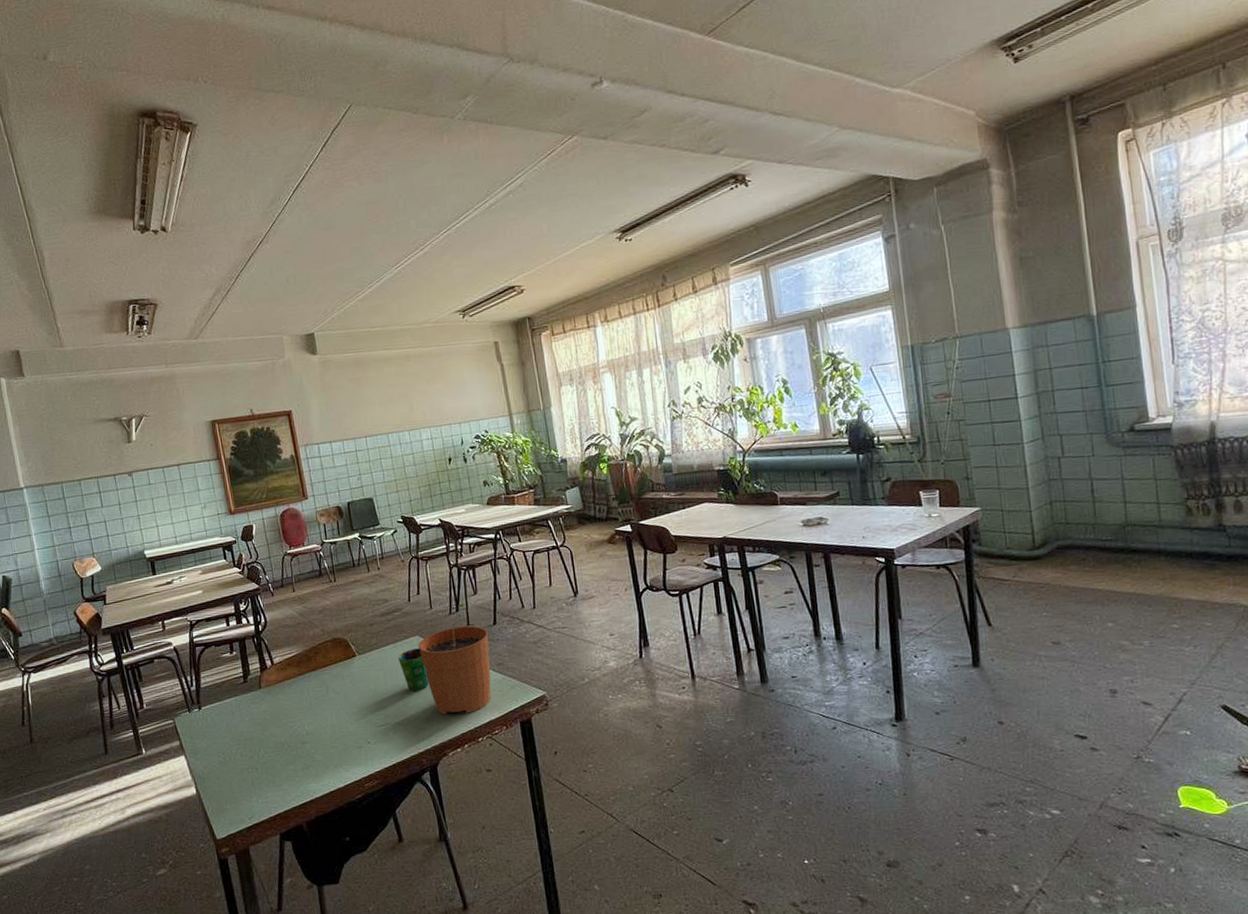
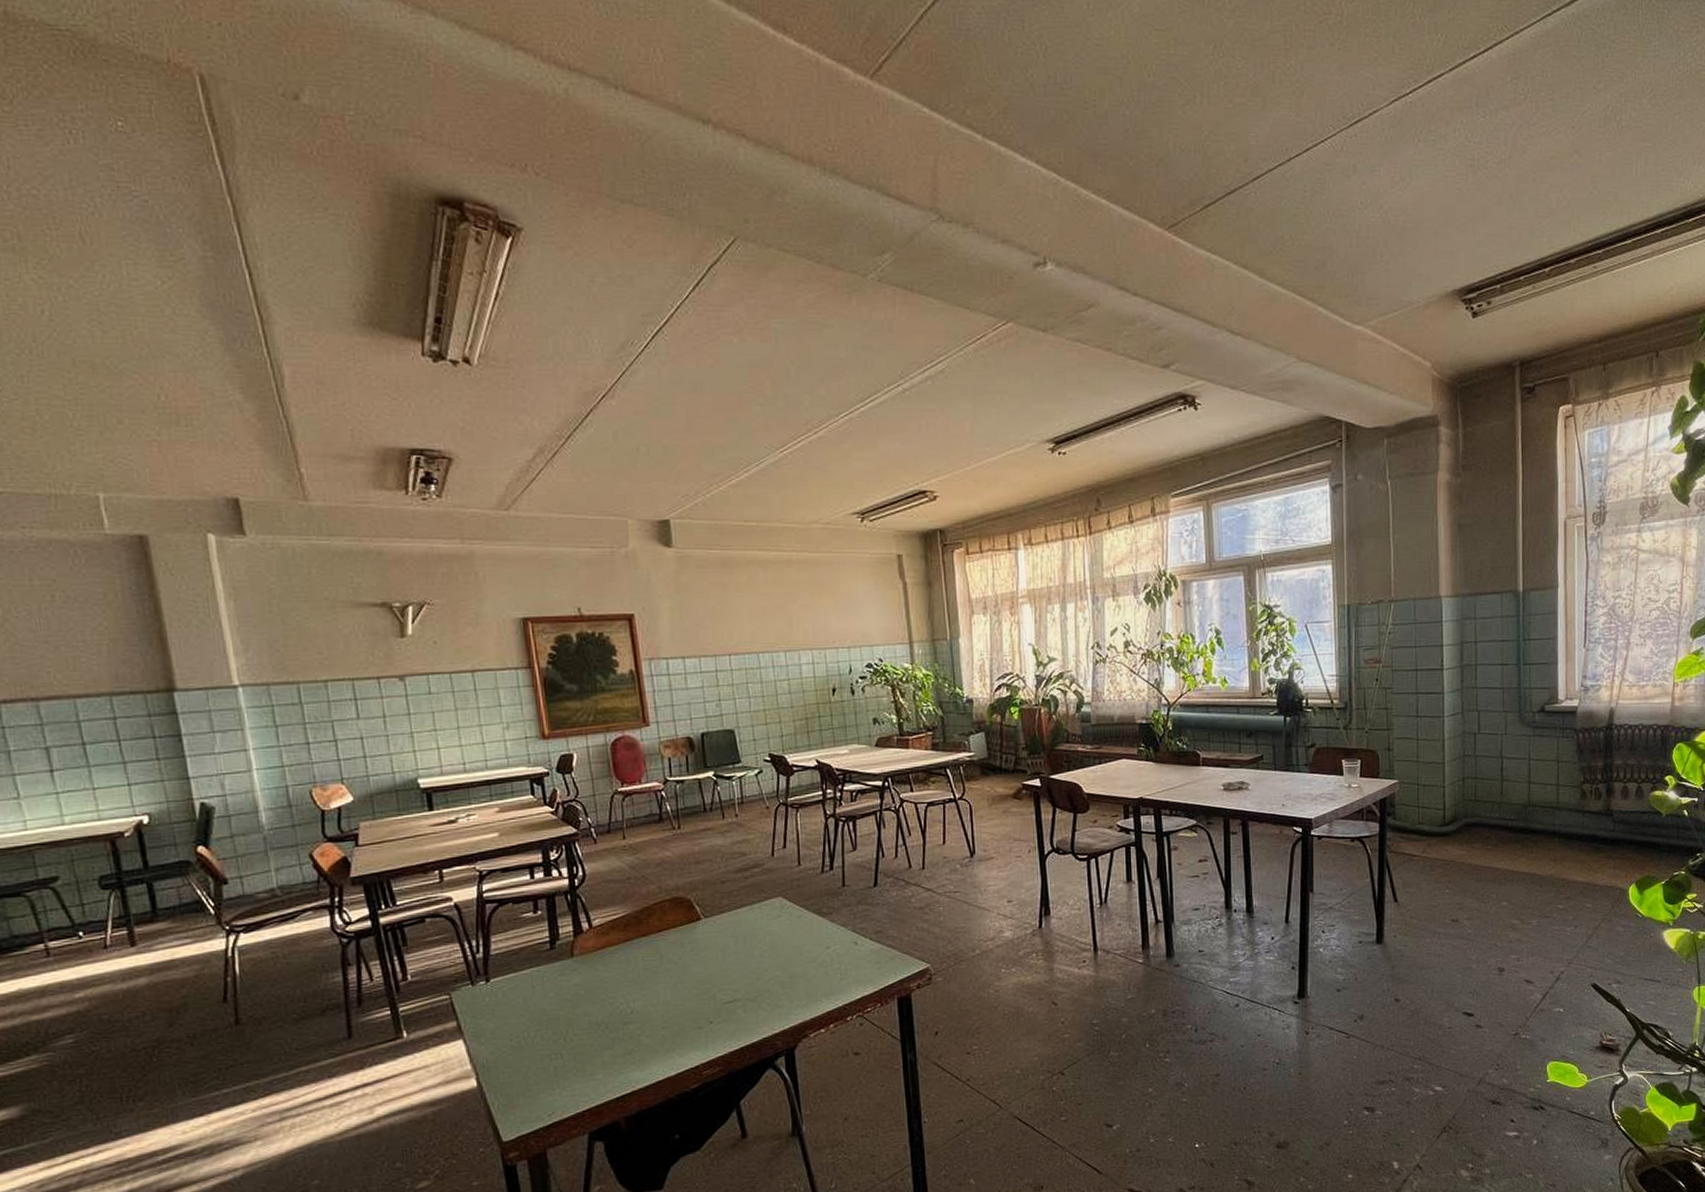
cup: present [397,648,429,691] -> none [753,912,791,962]
plant pot: present [418,601,491,716] -> none [780,858,868,991]

